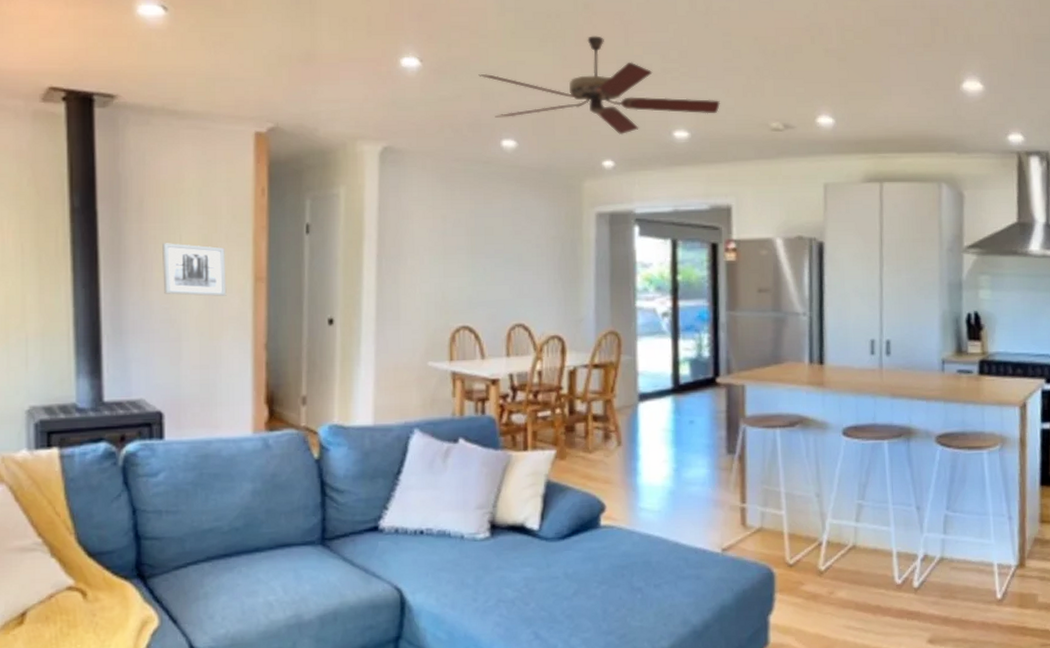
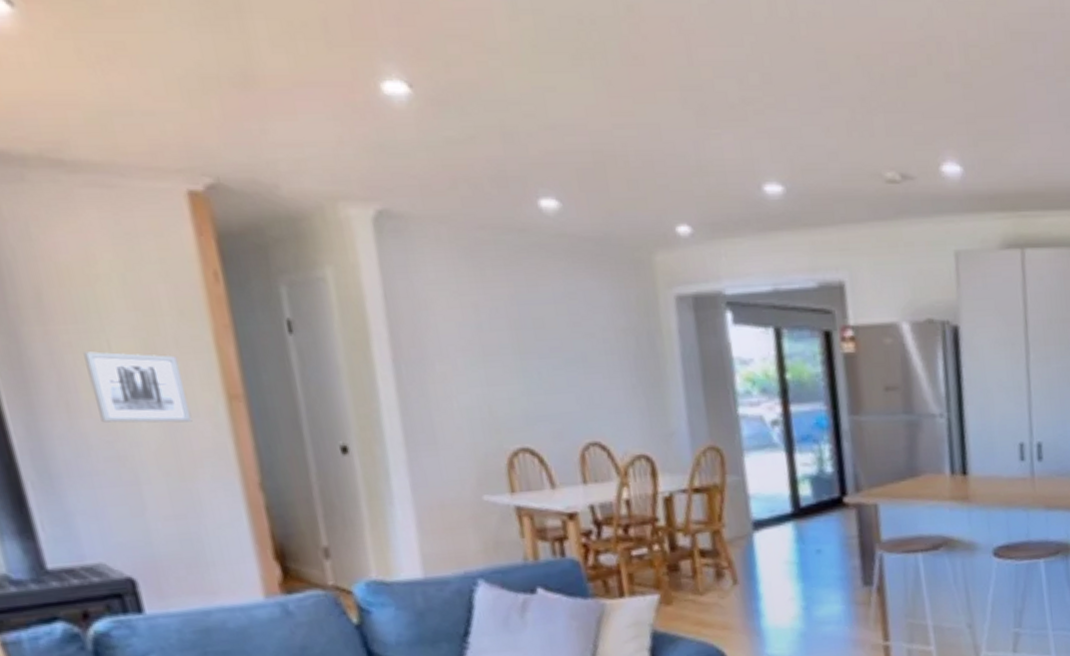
ceiling fan: present [478,36,720,135] -> none [494,51,820,191]

